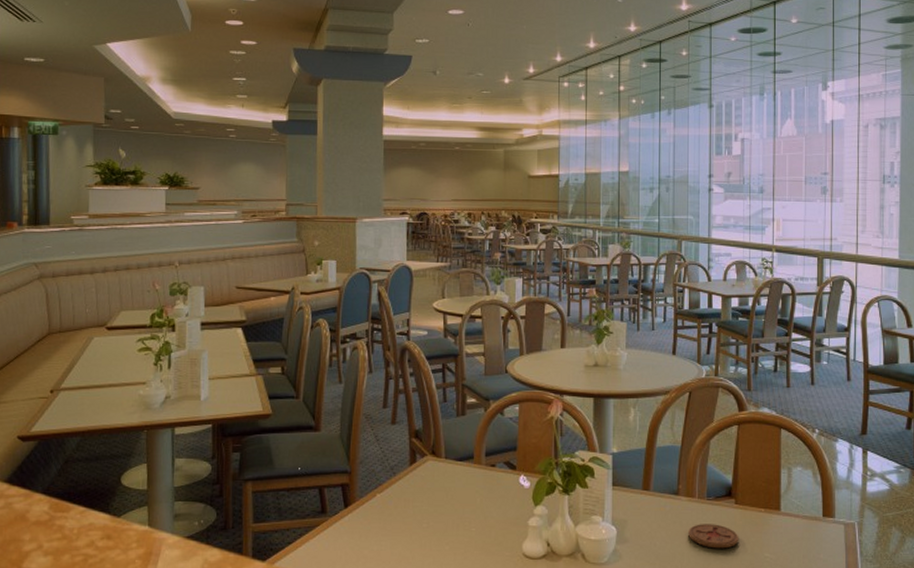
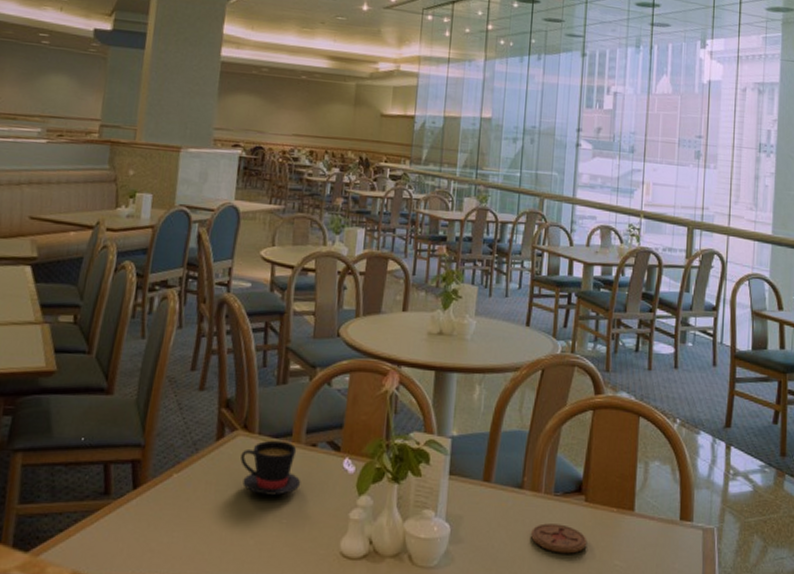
teacup: none [432,463,485,509] -> present [240,440,301,496]

